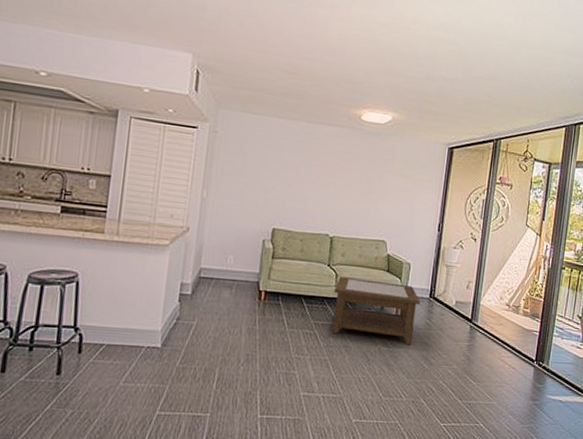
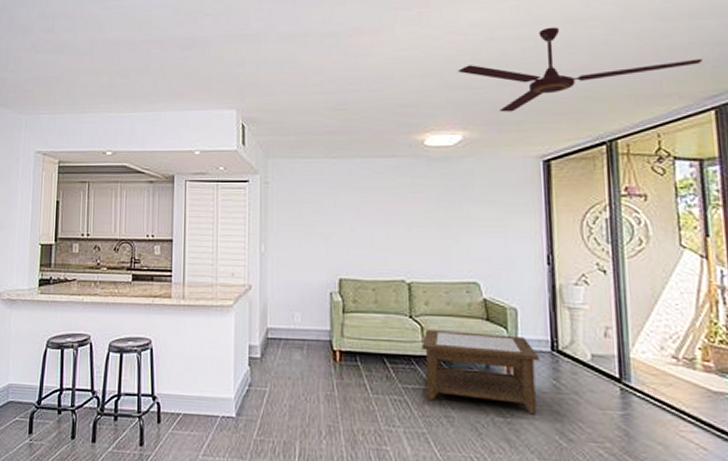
ceiling fan: none [397,37,566,104] -> present [457,27,703,112]

